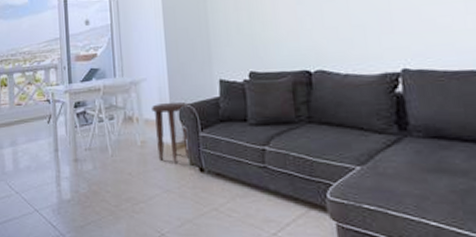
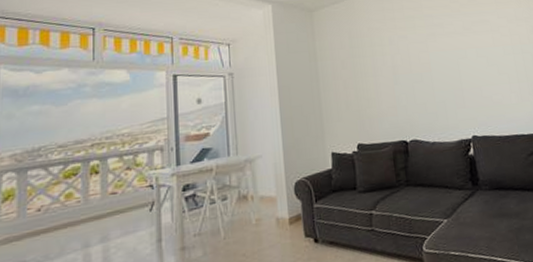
side table: present [152,102,191,163] -> none [267,176,306,237]

